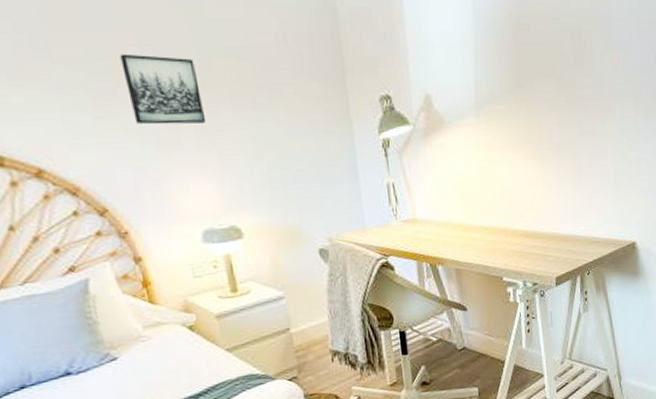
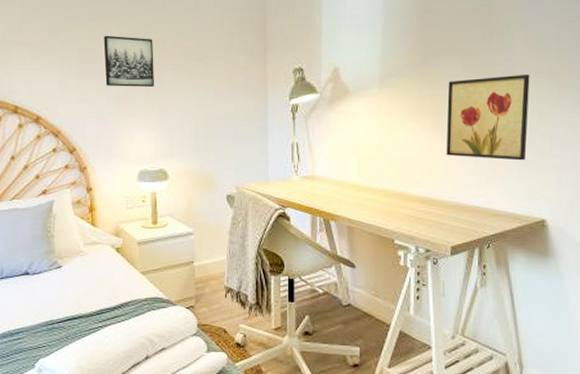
wall art: none [544,98,619,187] -> present [446,74,530,161]

